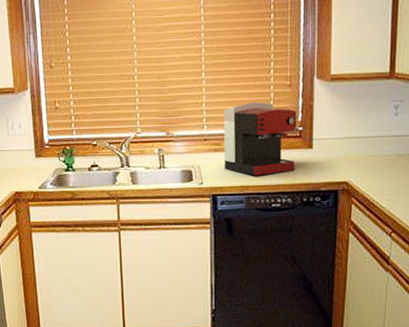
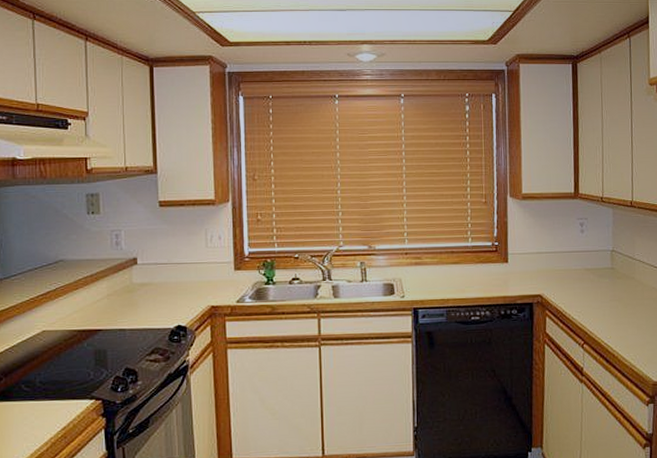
coffee maker: present [224,102,297,176] -> none [424,218,493,289]

